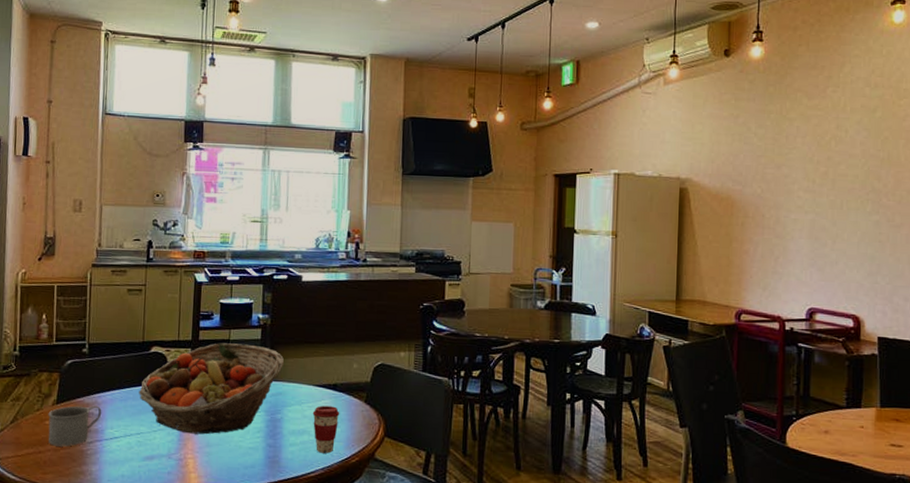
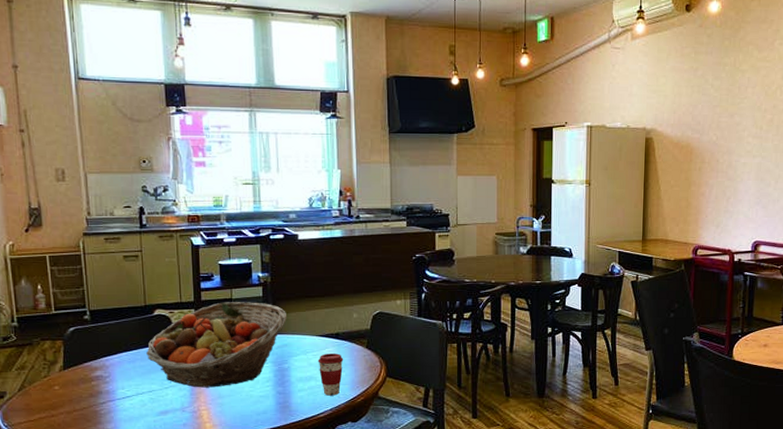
mug: present [48,405,102,447] -> none [56,368,111,409]

